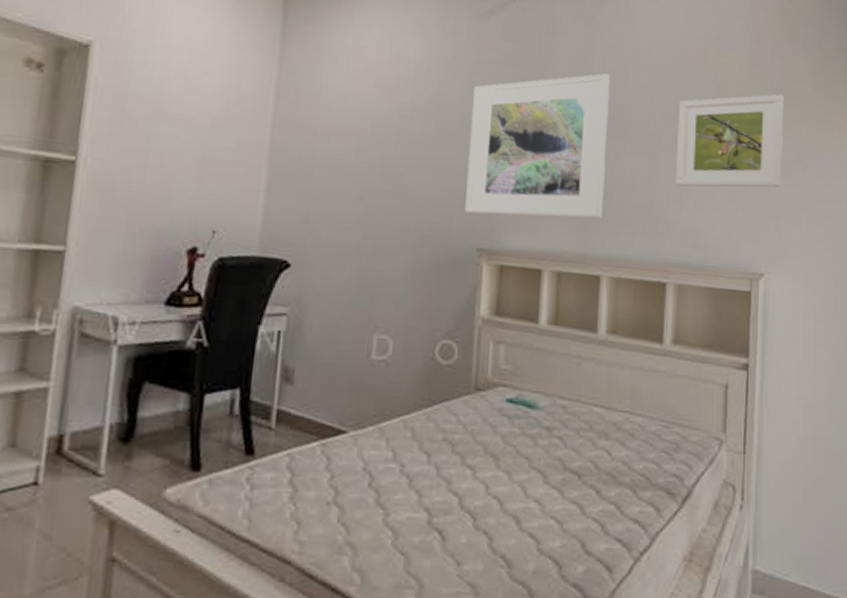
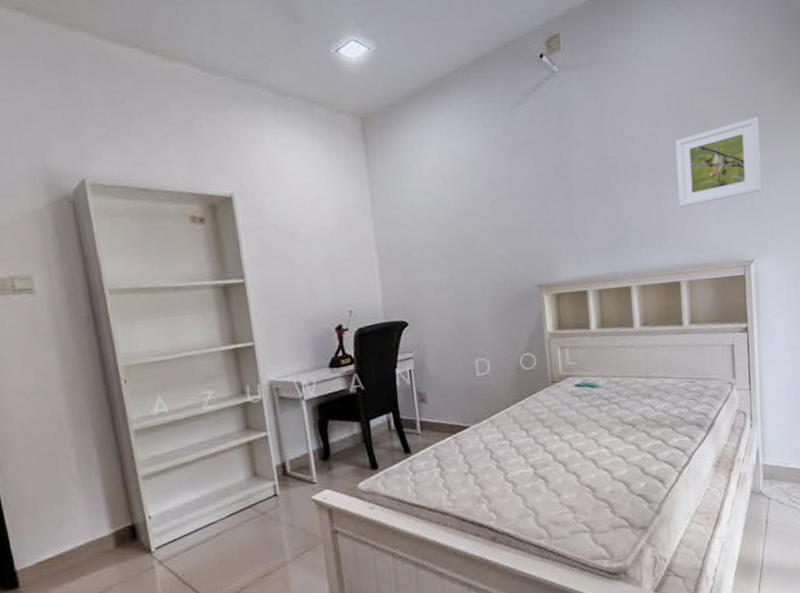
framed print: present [465,73,610,219] -> none [516,131,627,262]

